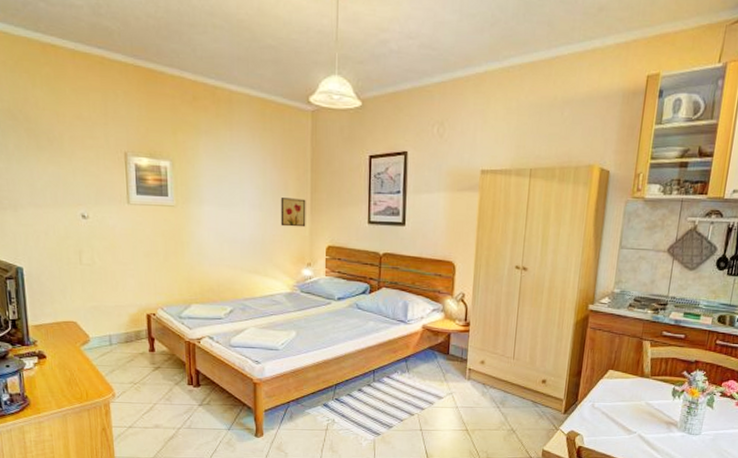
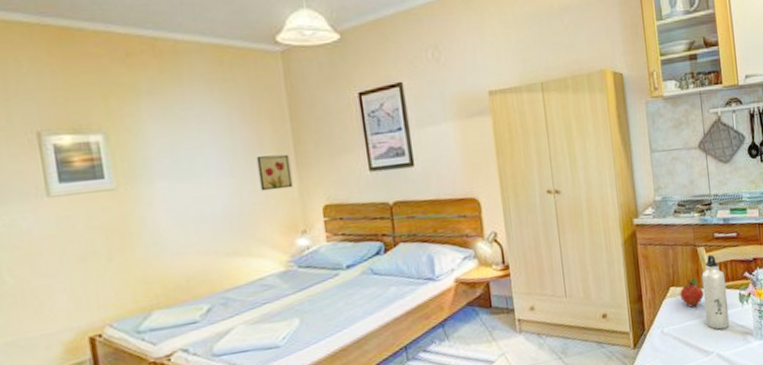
fruit: none [616,366,640,391] -> present [680,278,705,308]
water bottle: none [635,350,664,415] -> present [701,255,730,330]

